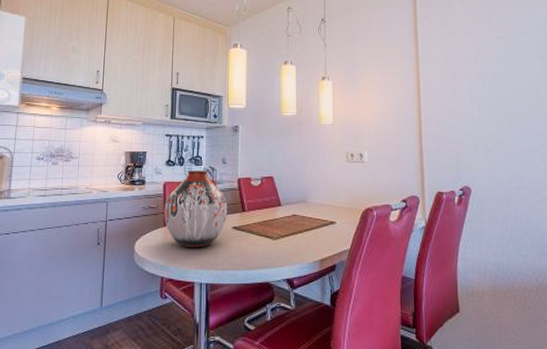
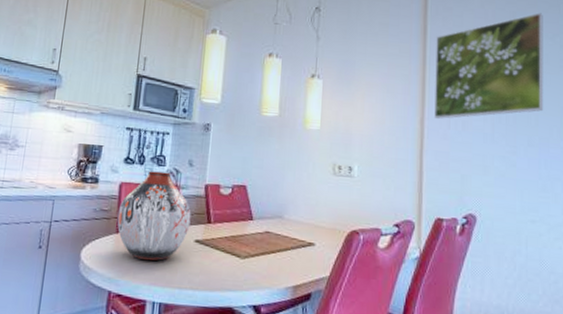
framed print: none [426,11,521,107] -> present [434,13,544,119]

